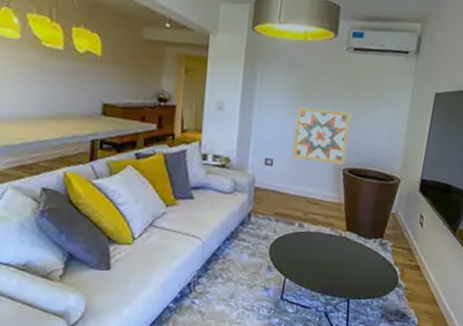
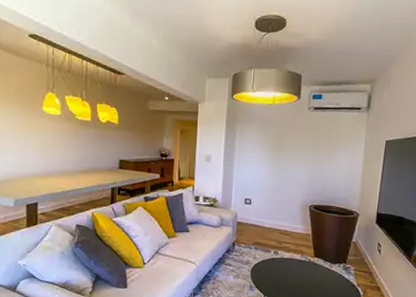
wall art: present [292,107,352,165] -> none [267,157,315,202]

